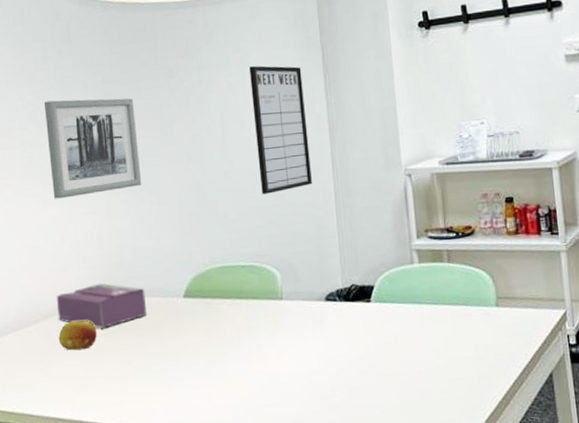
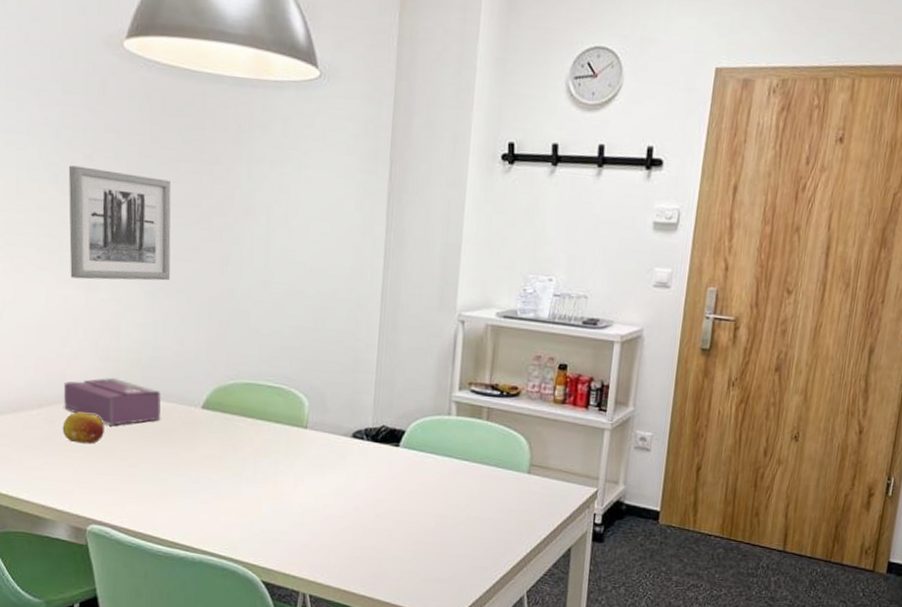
writing board: present [249,65,312,194] -> none [301,169,364,315]

